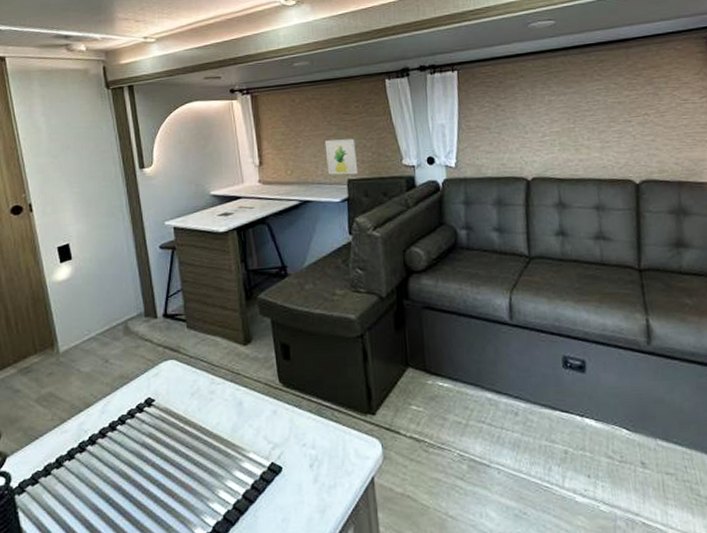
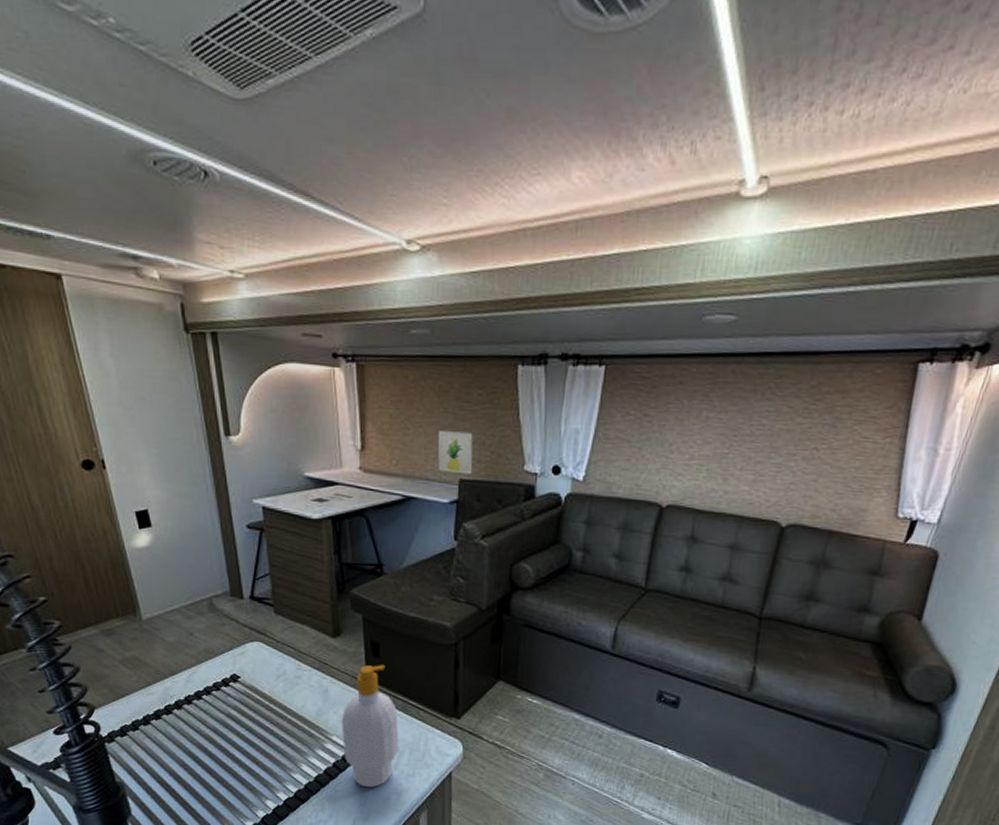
soap bottle: none [257,367,317,508] -> present [341,665,399,787]

